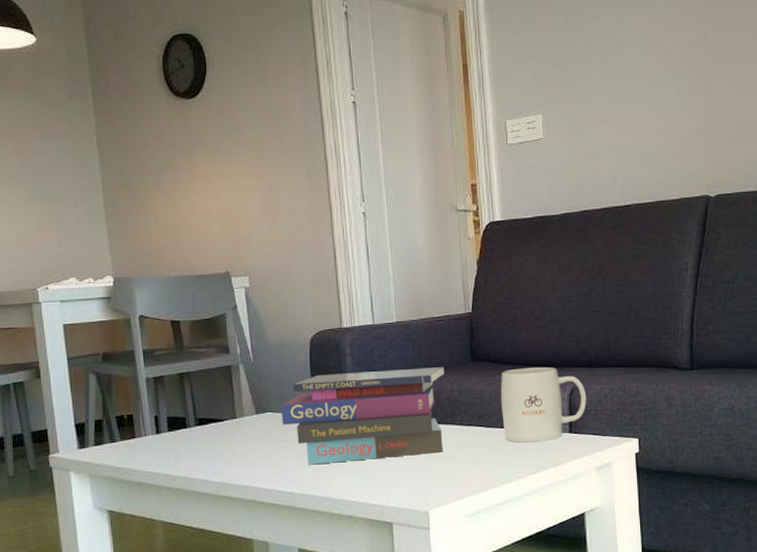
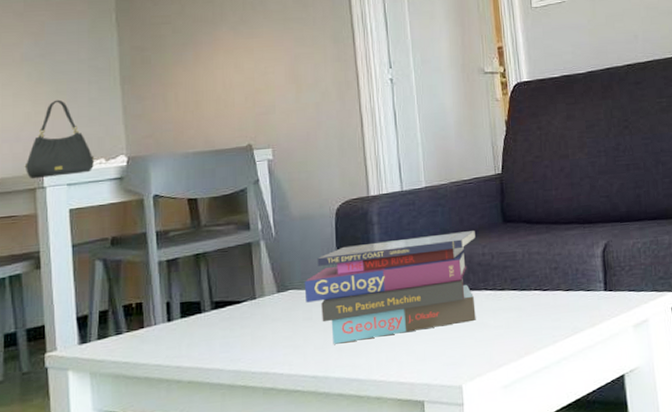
handbag: none [20,219,84,295] -> present [24,99,95,179]
mug: present [500,367,587,443] -> none [532,224,621,305]

